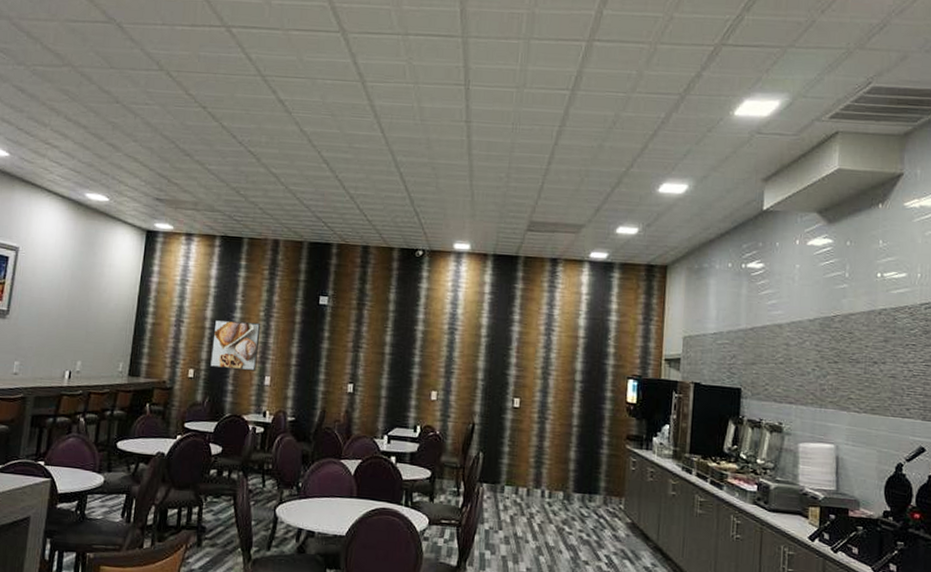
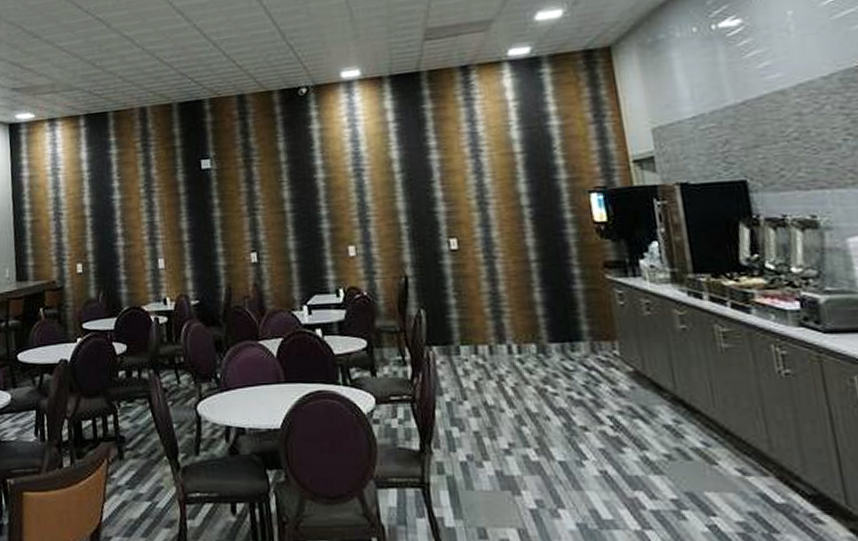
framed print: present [209,319,261,372] -> none [93,201,147,259]

